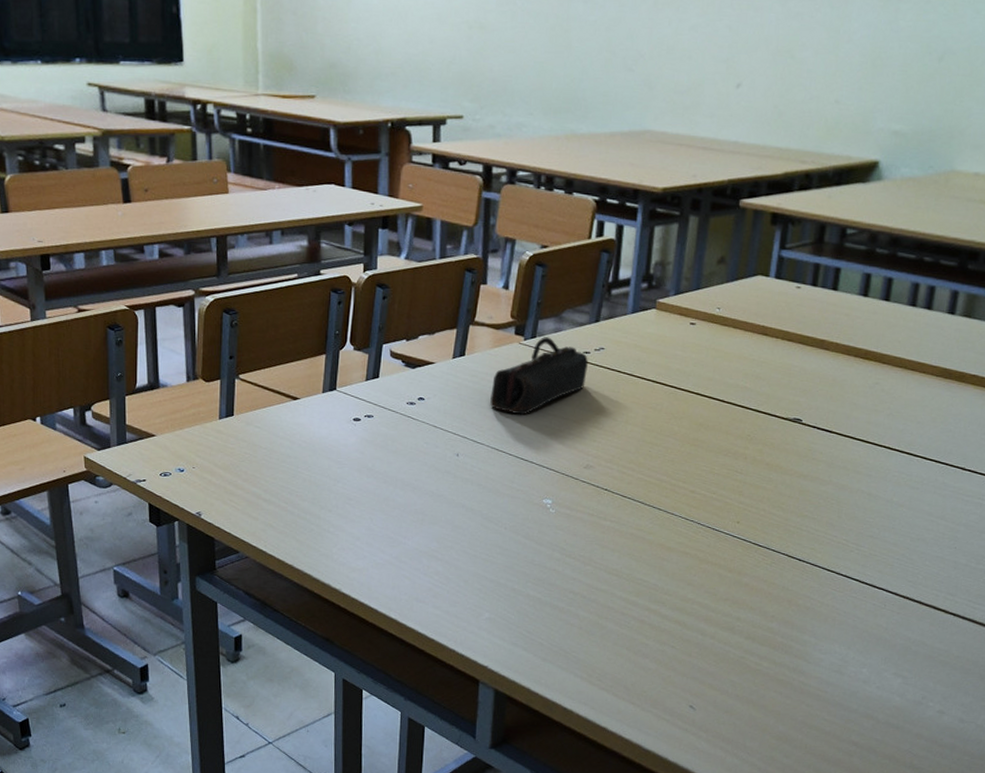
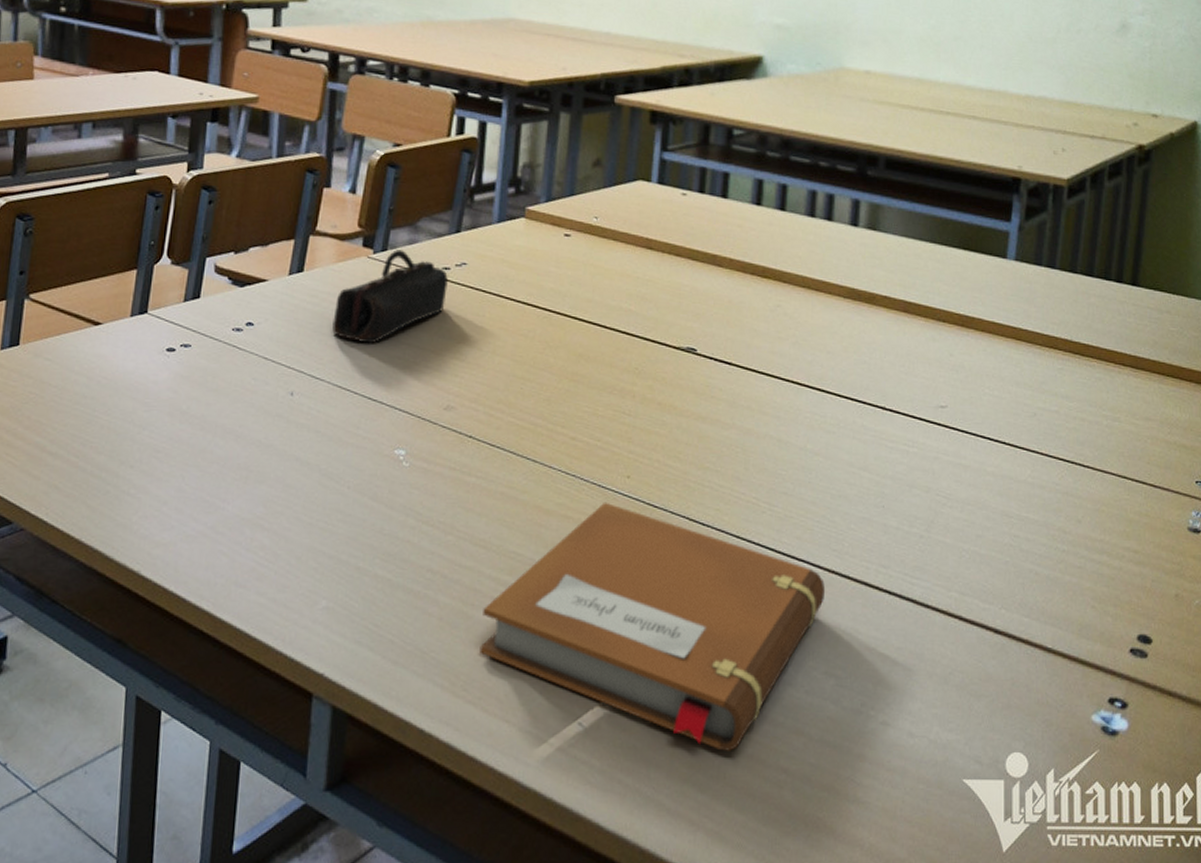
notebook: none [611,541,900,729] -> present [479,501,826,751]

